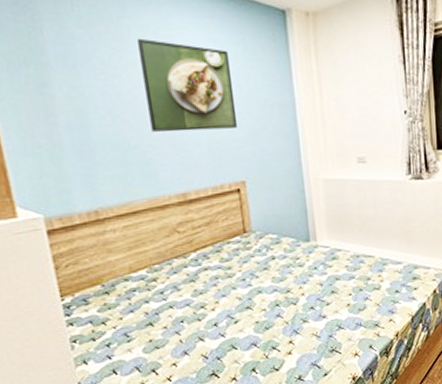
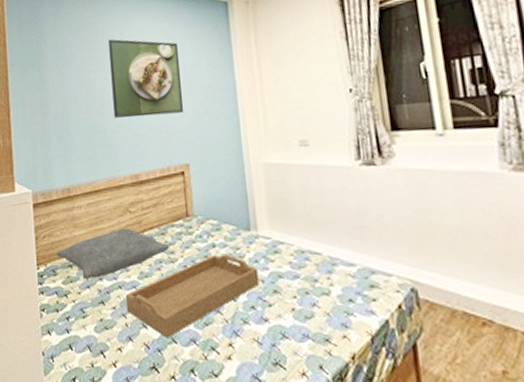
pillow: none [86,248,227,305] -> present [56,227,170,280]
serving tray: none [177,264,318,347] -> present [125,254,259,338]

